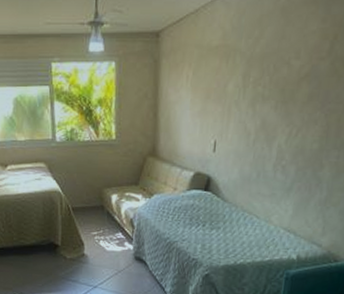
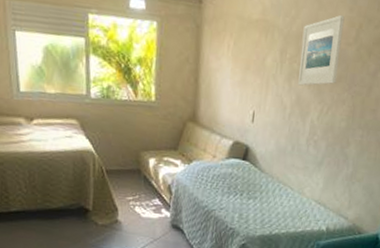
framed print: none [263,27,316,109] -> present [298,14,345,86]

